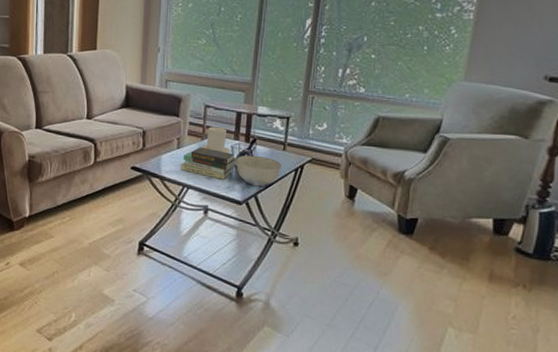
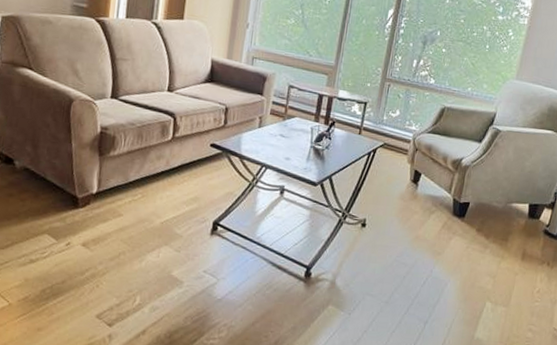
books: present [180,147,238,180] -> none [259,127,316,161]
candle: present [201,126,231,154] -> none [282,107,310,135]
bowl: present [236,155,282,187] -> none [314,137,357,169]

